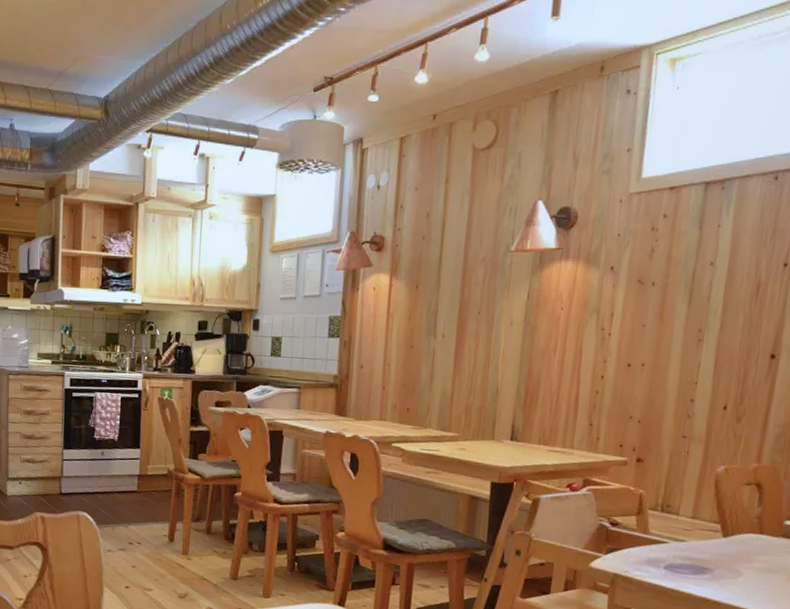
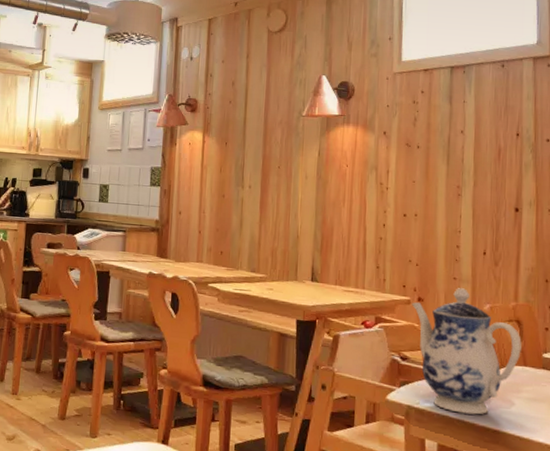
teapot: none [629,447,760,585] -> present [412,288,522,415]

